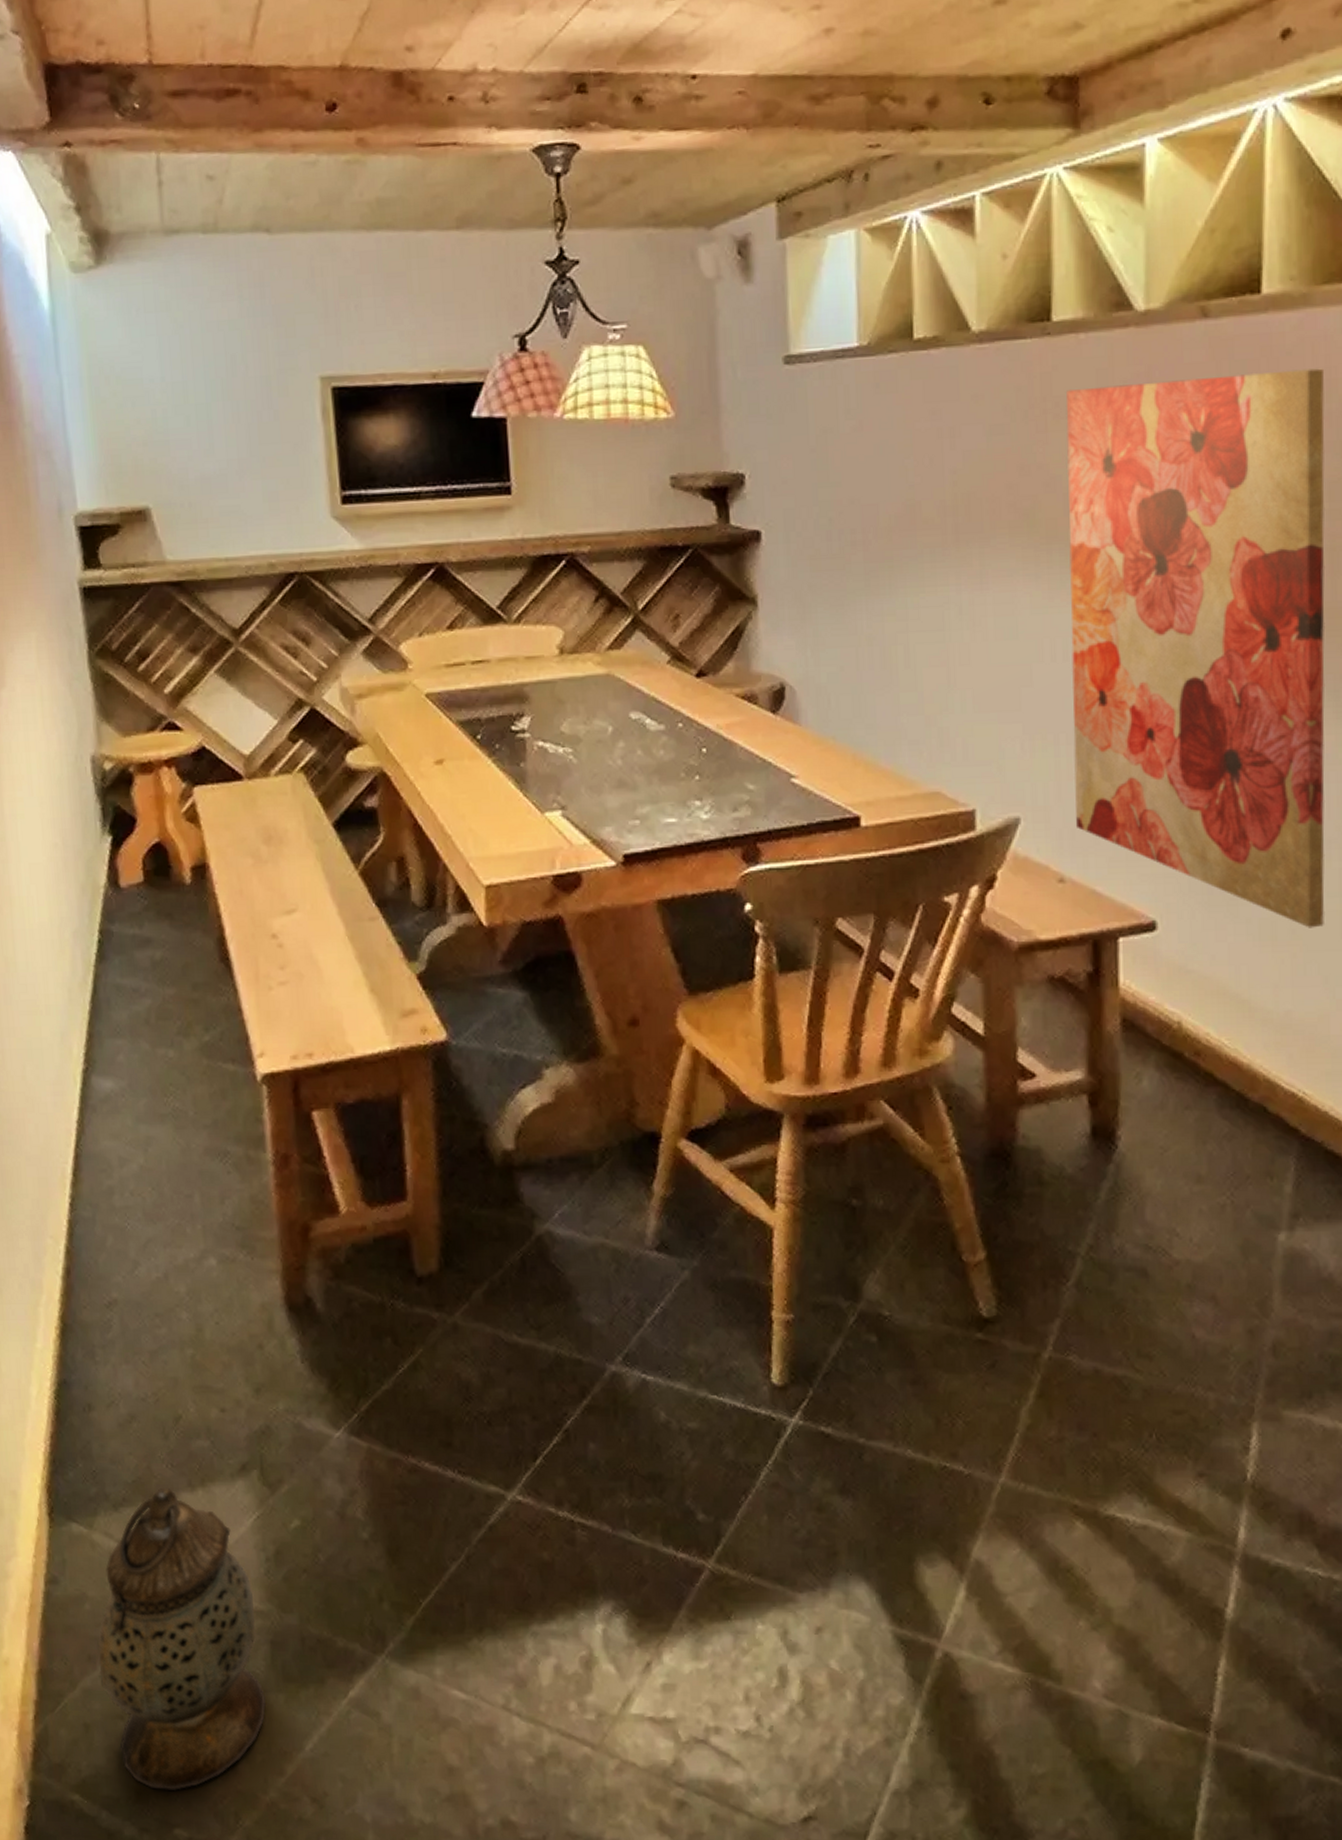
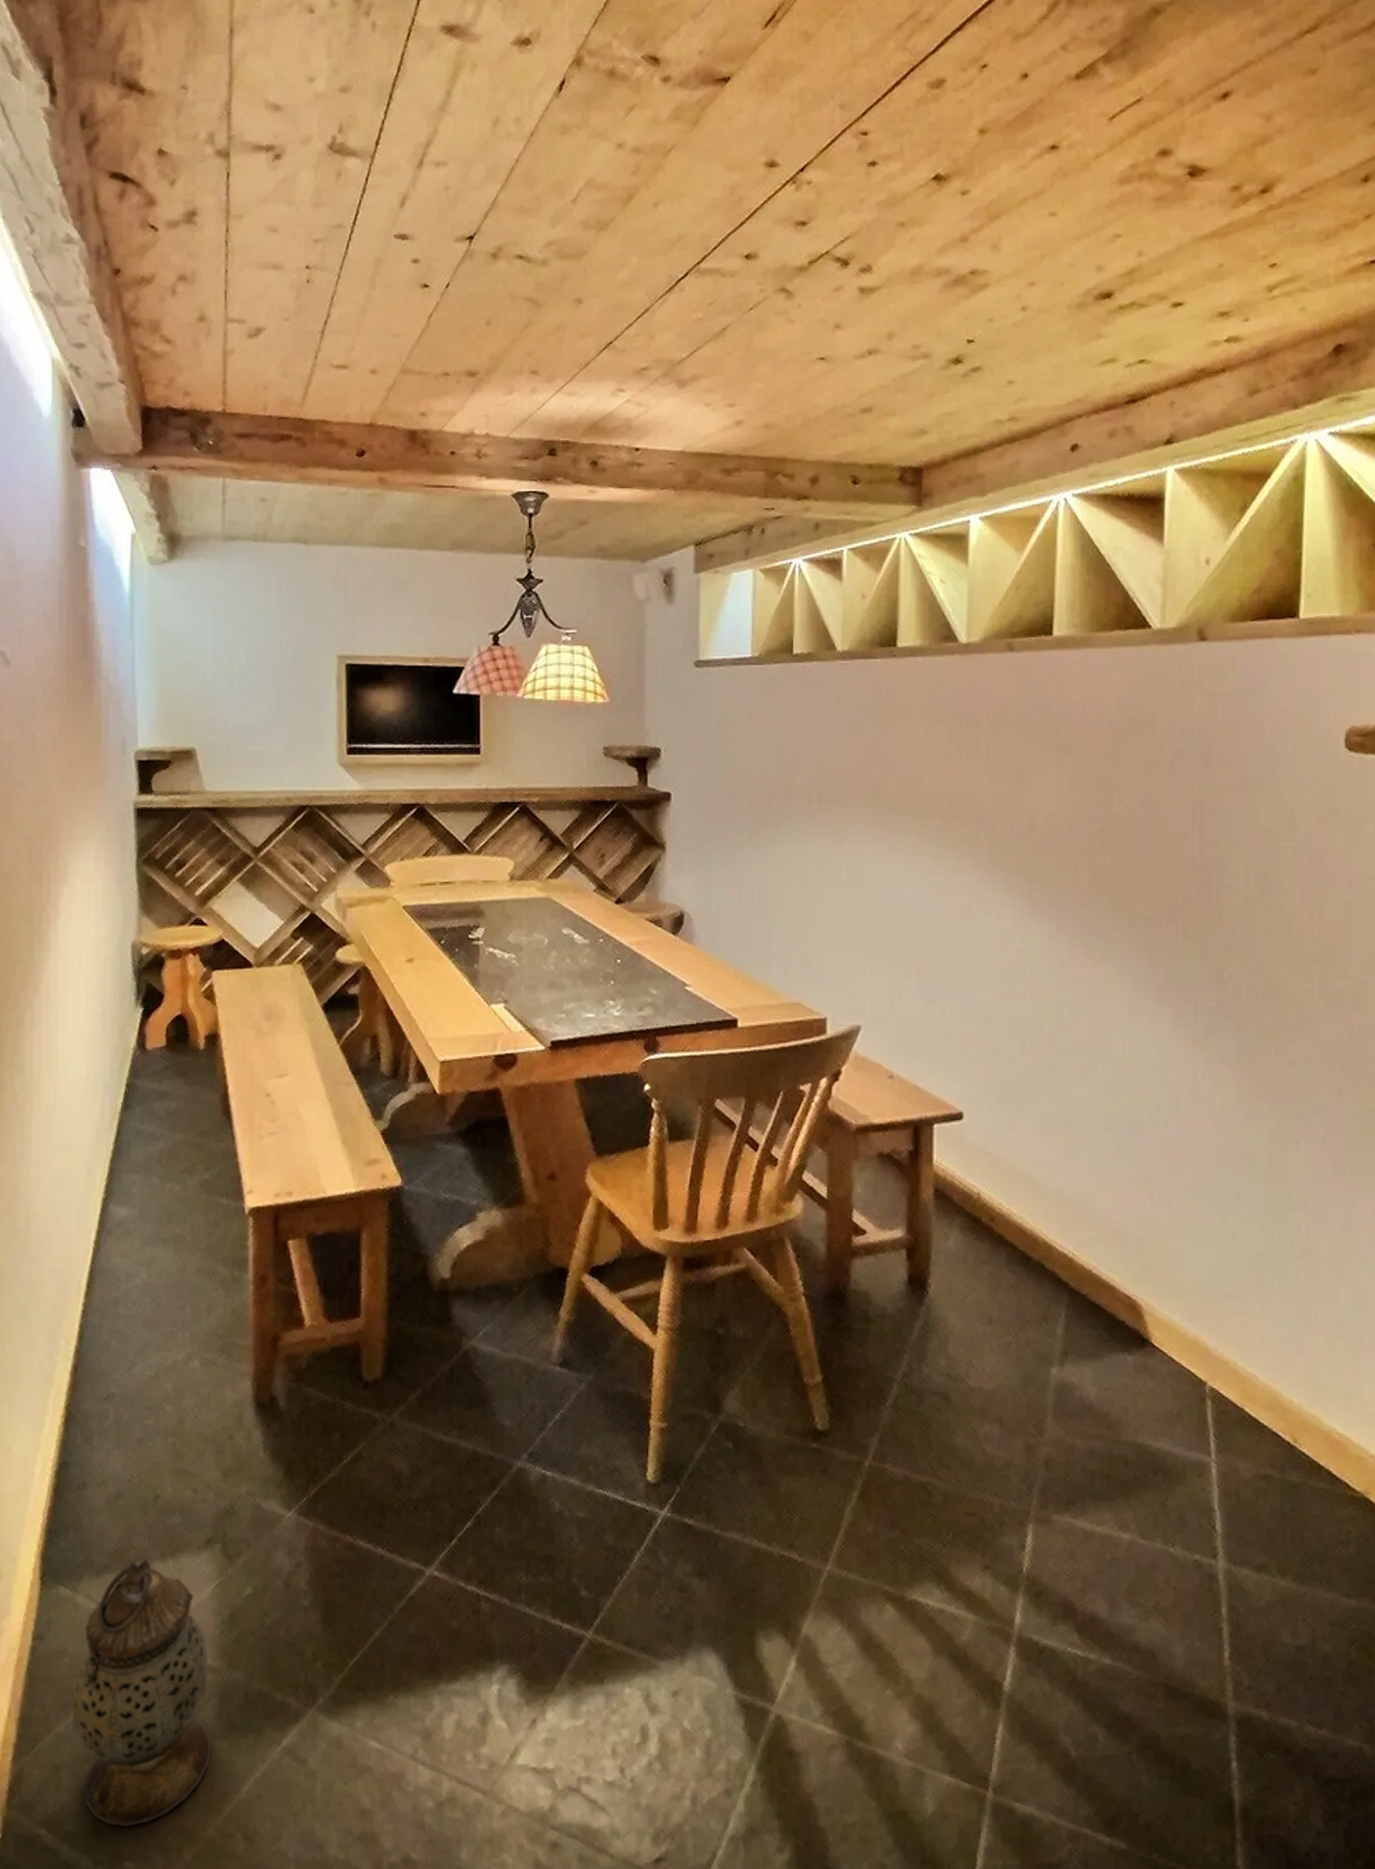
wall art: present [1066,368,1325,928] -> none [903,693,1098,1123]

